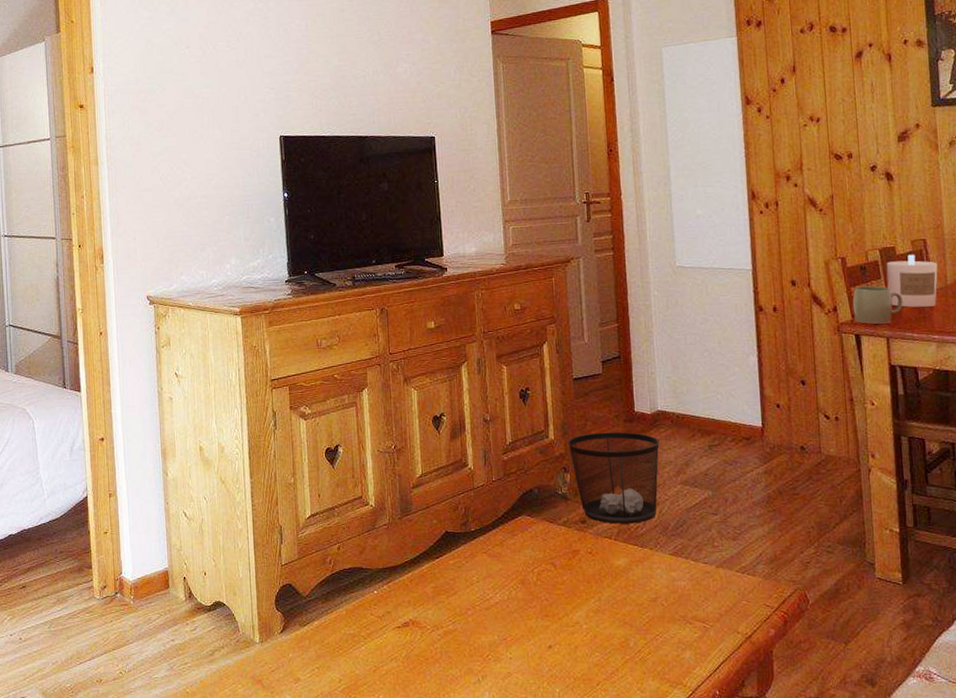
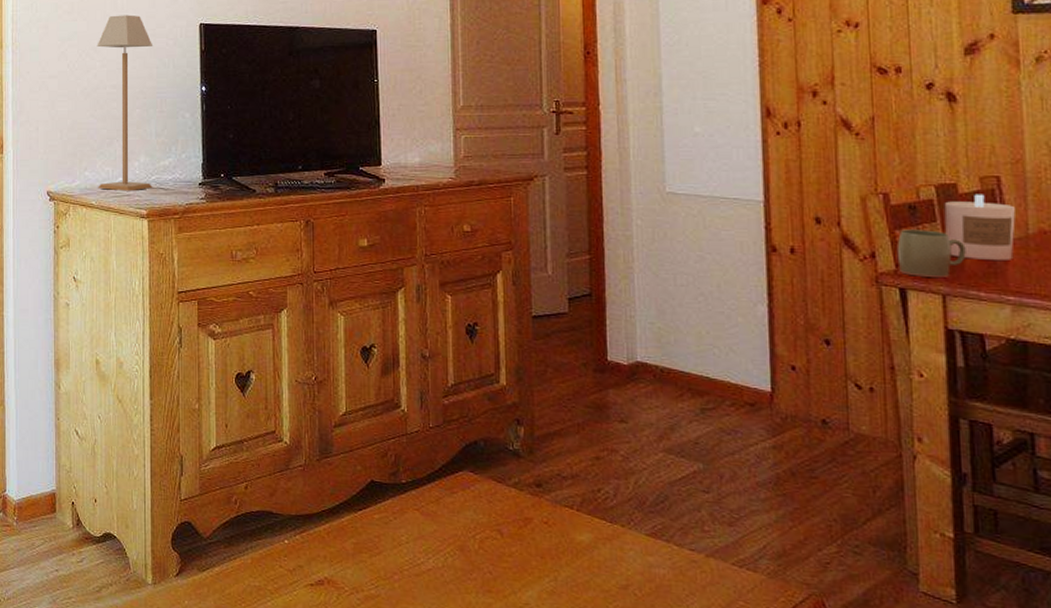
table lamp: none [186,130,244,292] -> present [97,15,154,191]
waste bin: present [568,431,660,524] -> none [523,381,638,494]

